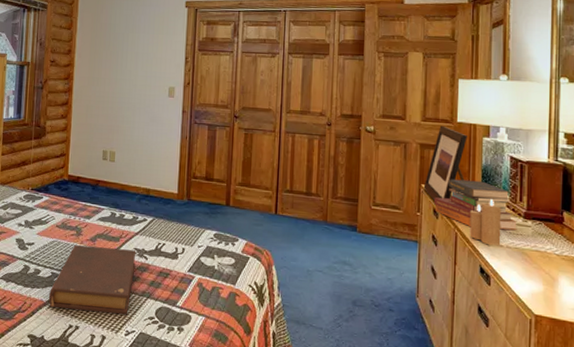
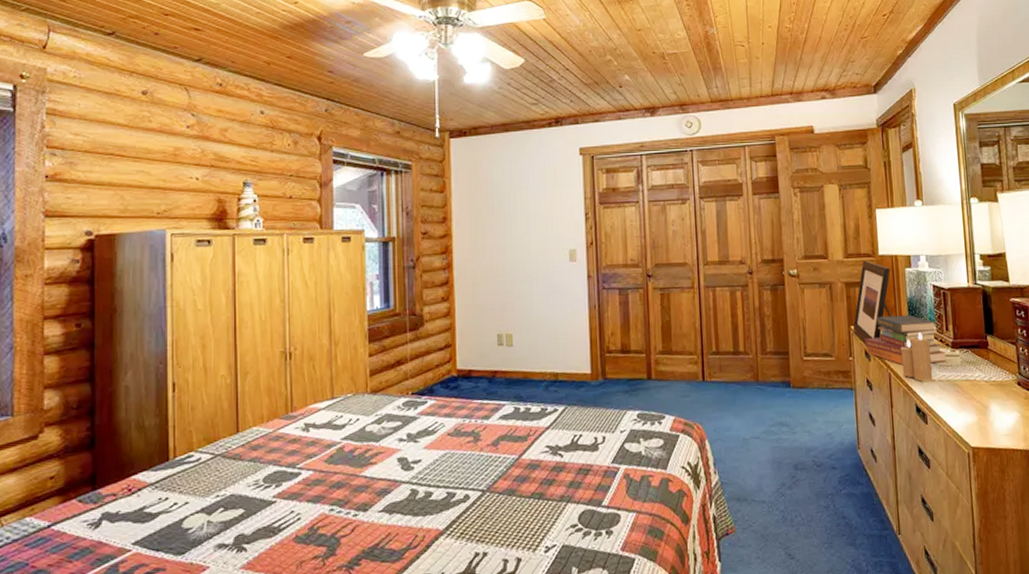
book: present [48,245,136,314] -> none [445,448,550,535]

